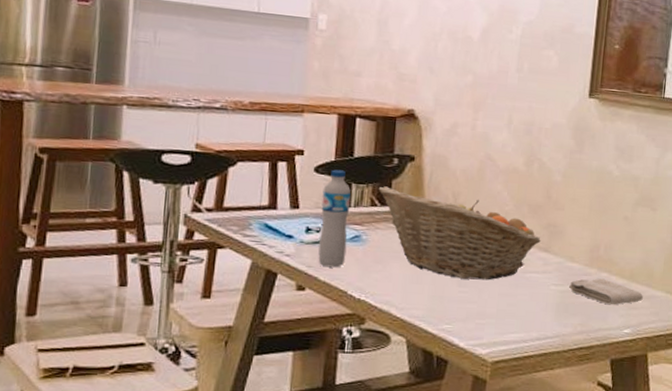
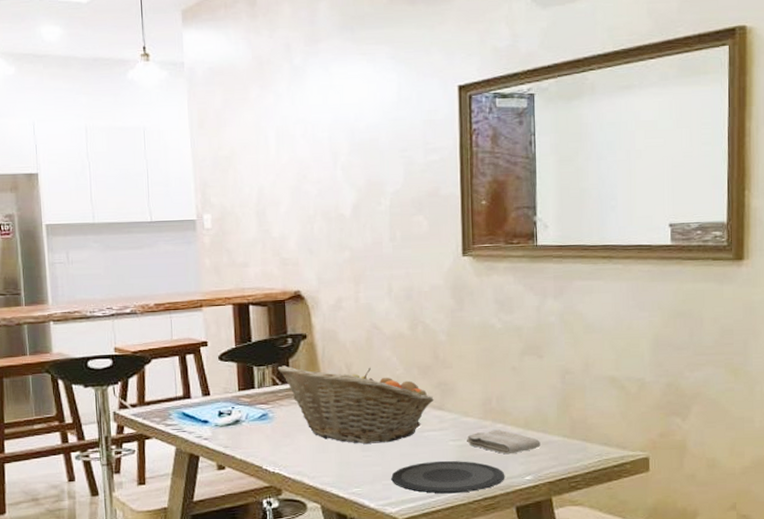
water bottle: present [318,169,351,268] -> none [228,355,257,446]
plate: none [485,304,604,340] -> present [391,461,505,493]

